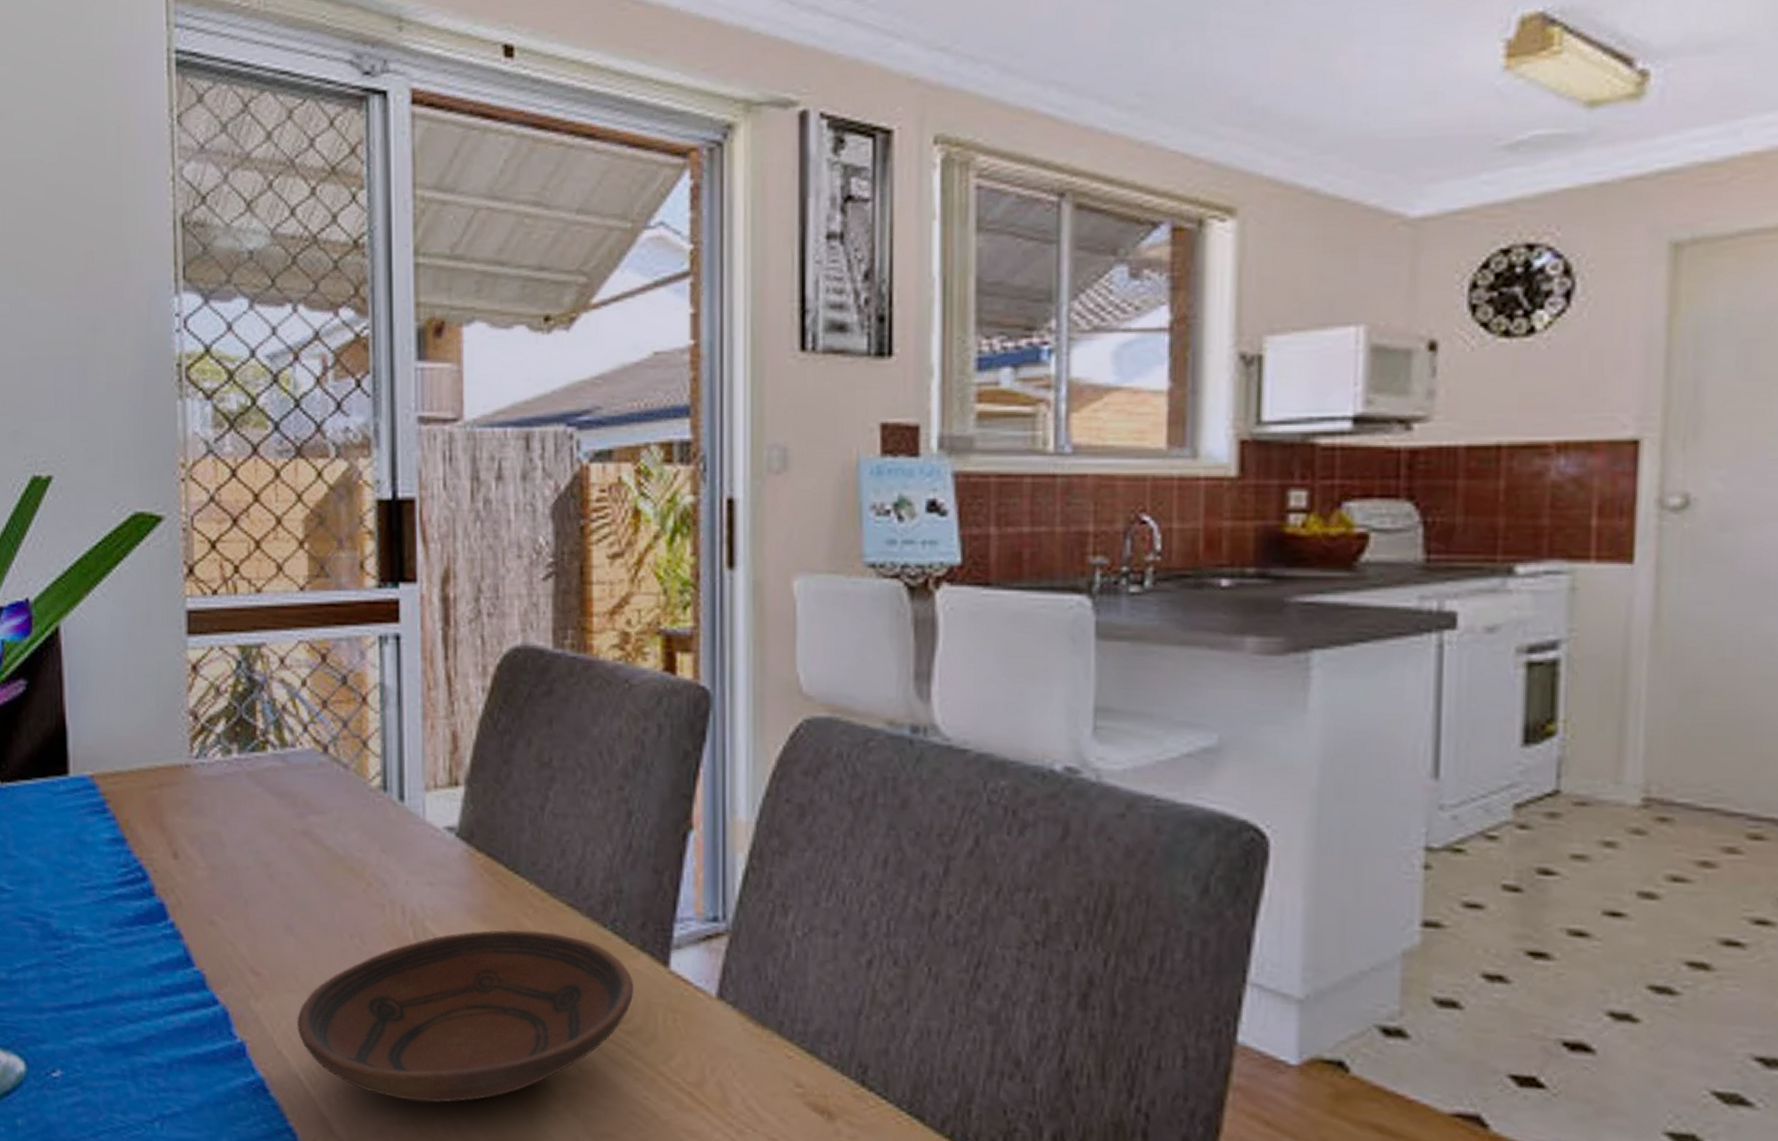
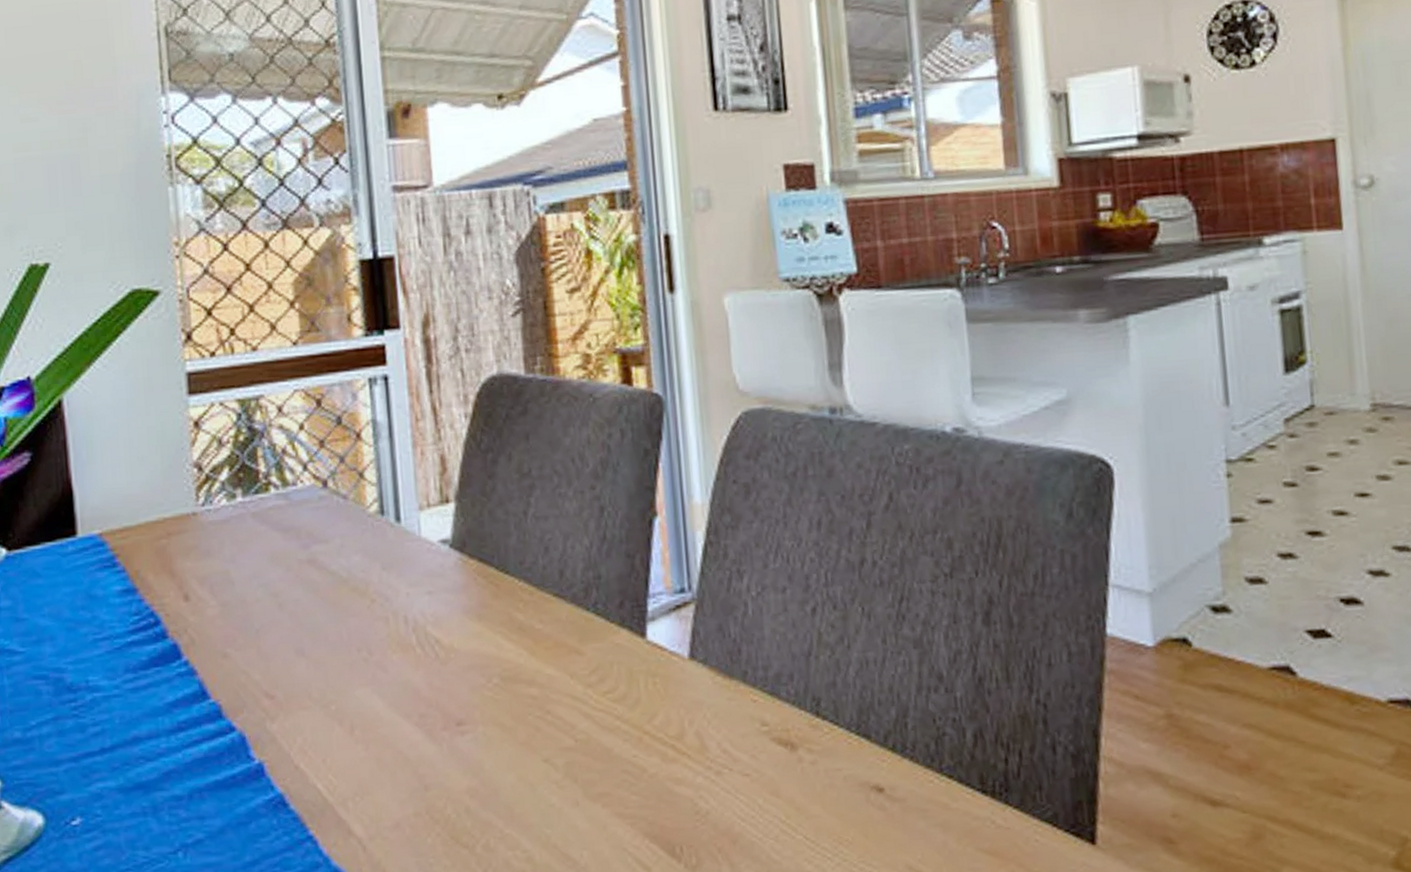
bowl: present [296,930,634,1103] -> none [311,621,618,793]

